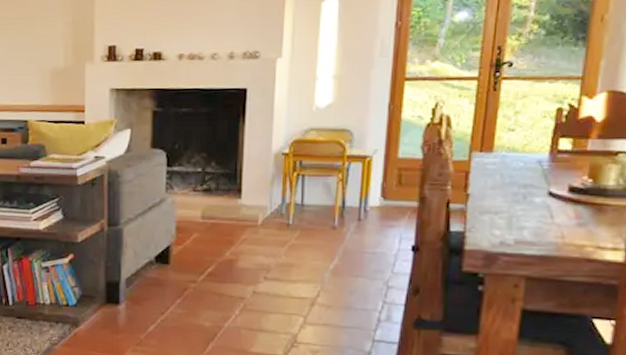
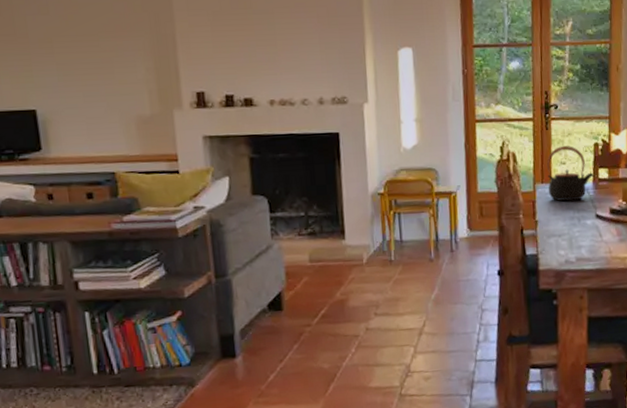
teapot: none [488,110,553,174] -> present [546,146,595,202]

